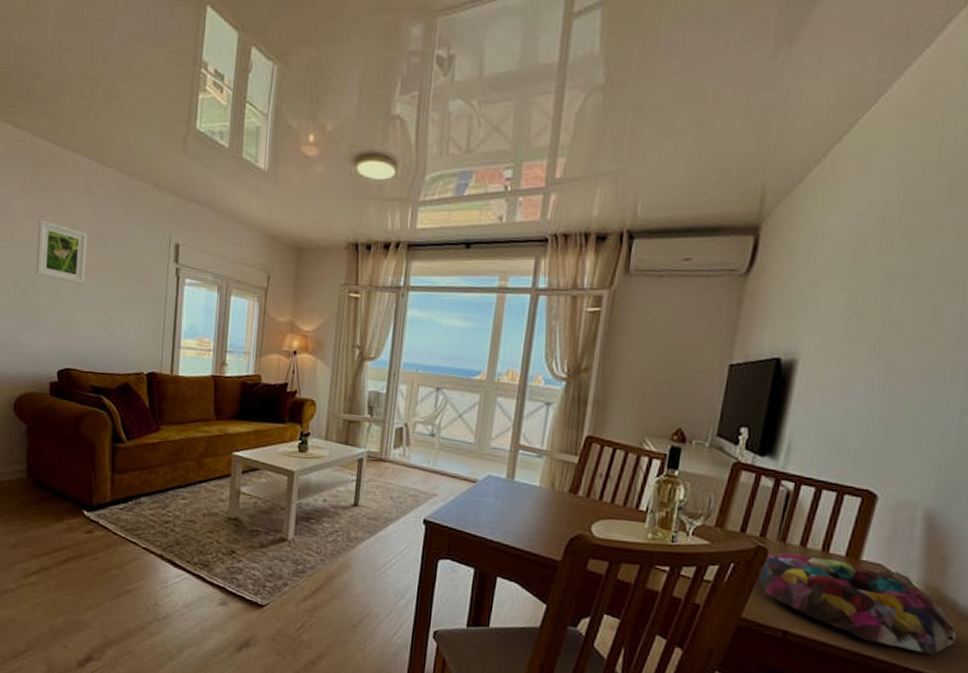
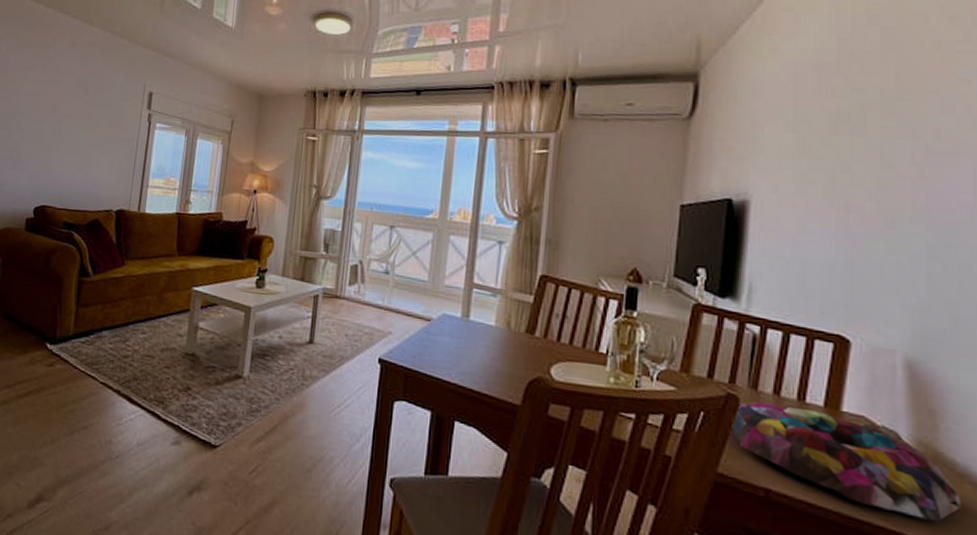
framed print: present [35,220,87,283] -> none [22,72,71,128]

